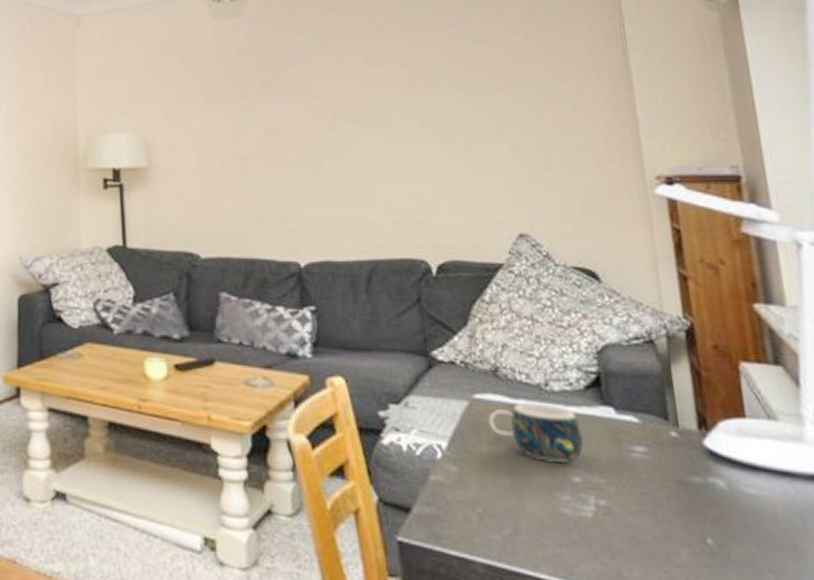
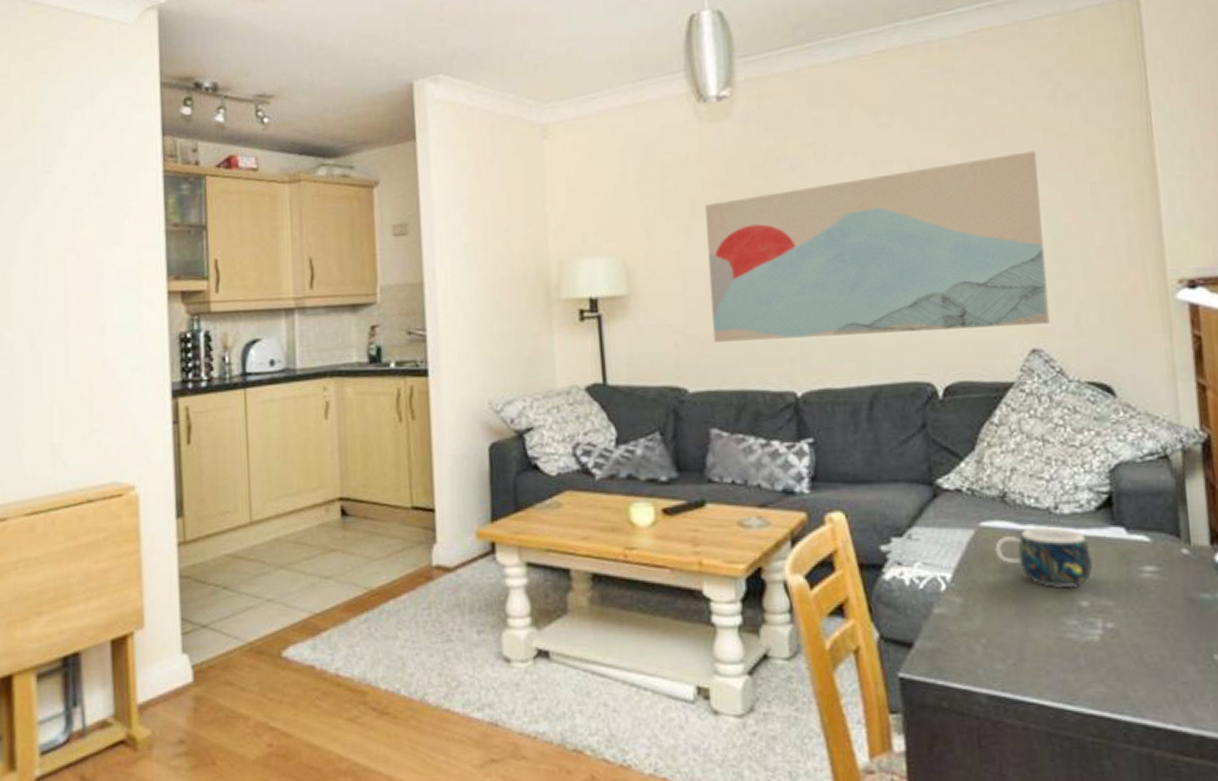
wall art: none [218,55,536,214] -> present [705,151,1050,342]

